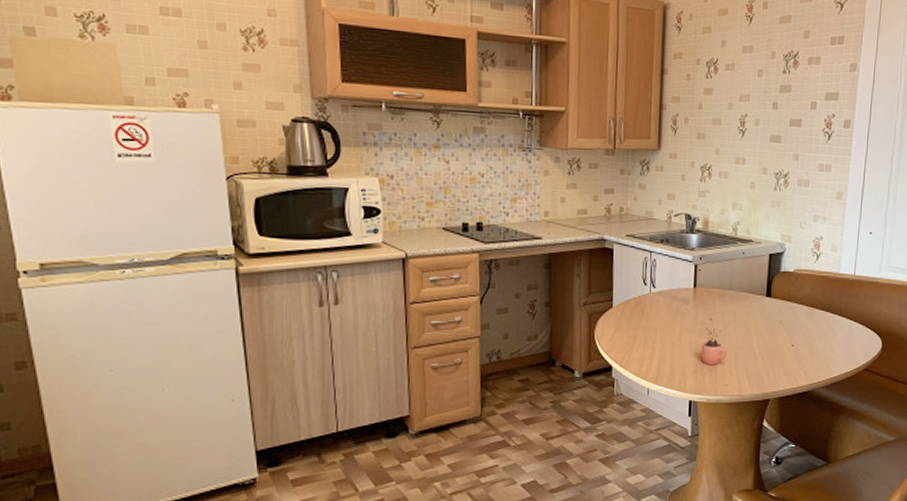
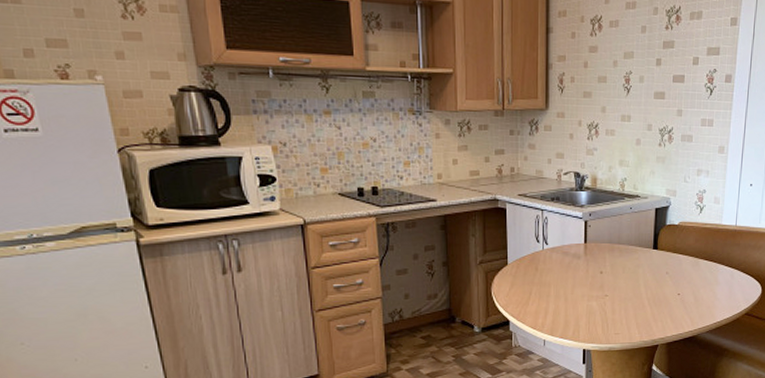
cocoa: present [700,327,728,366] -> none [592,280,618,316]

